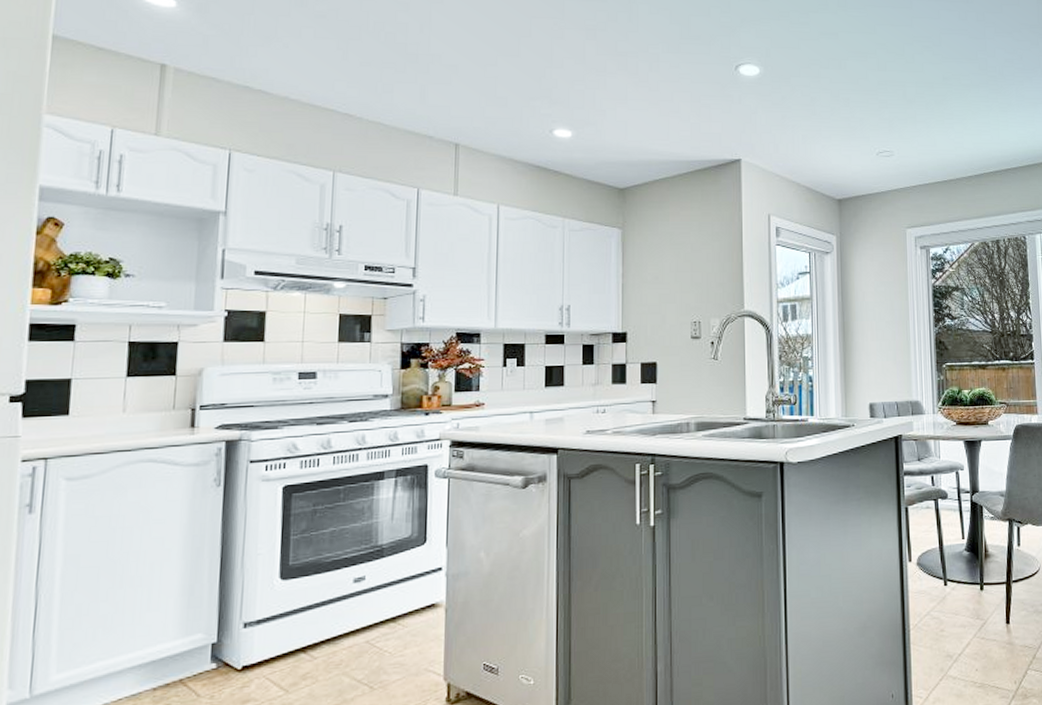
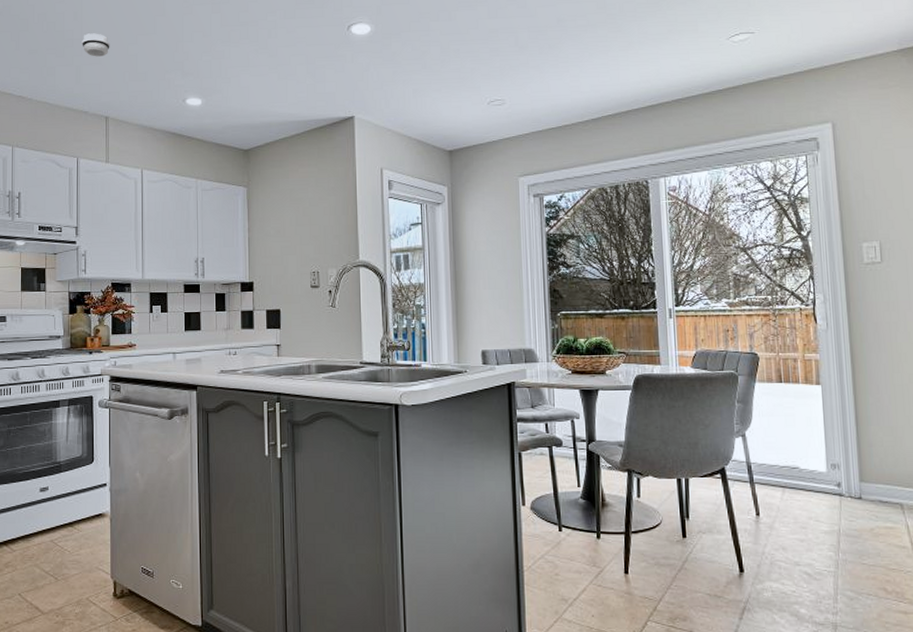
smoke detector: none [428,49,464,76] -> present [82,33,110,57]

